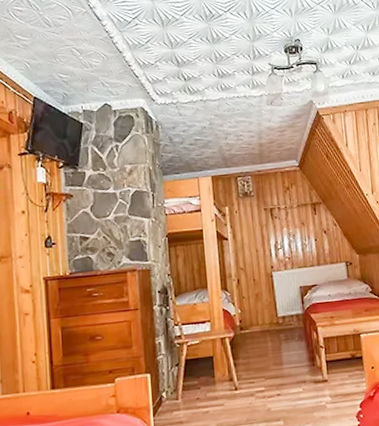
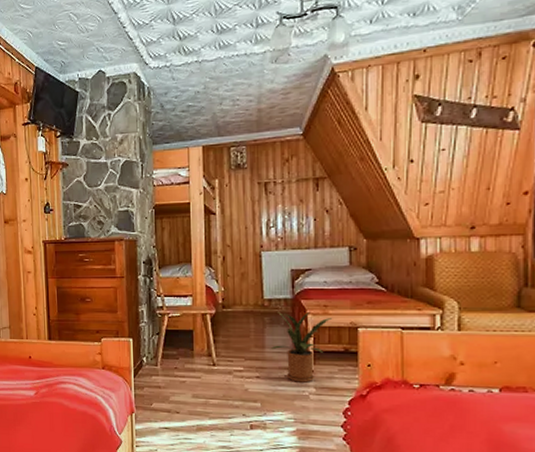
house plant: none [287,324,339,394] -> present [270,311,333,383]

